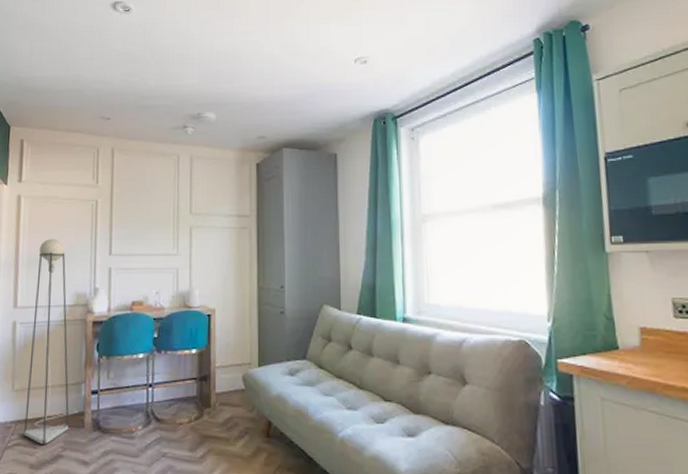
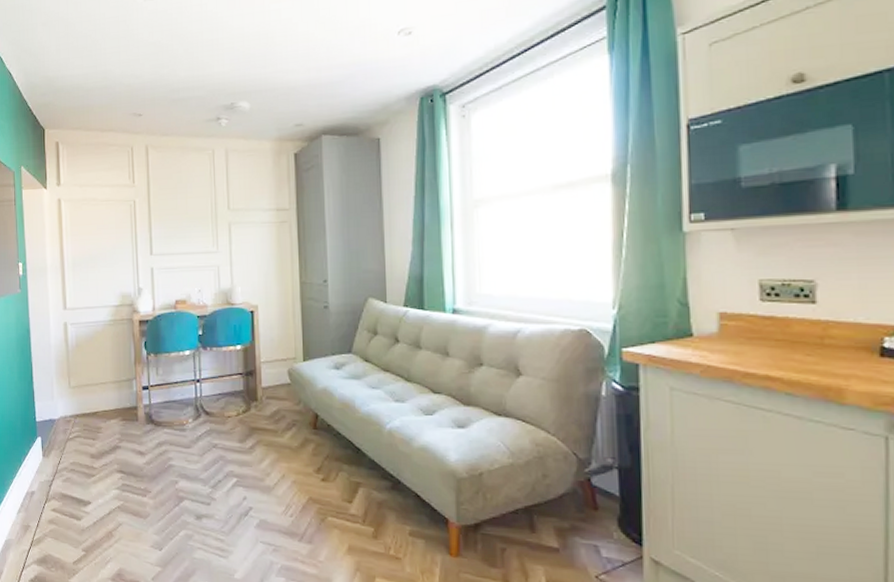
floor lamp: present [24,238,79,446] -> none [82,240,132,437]

